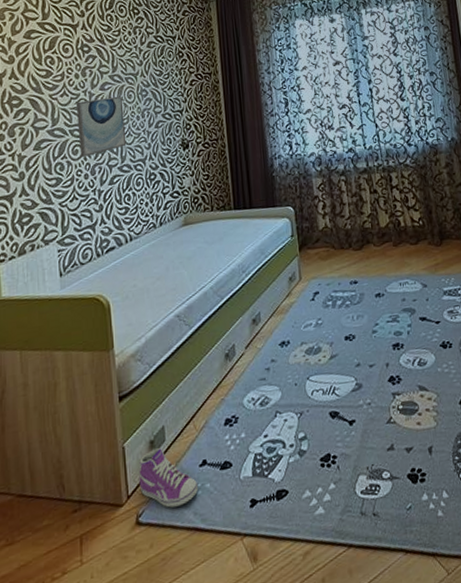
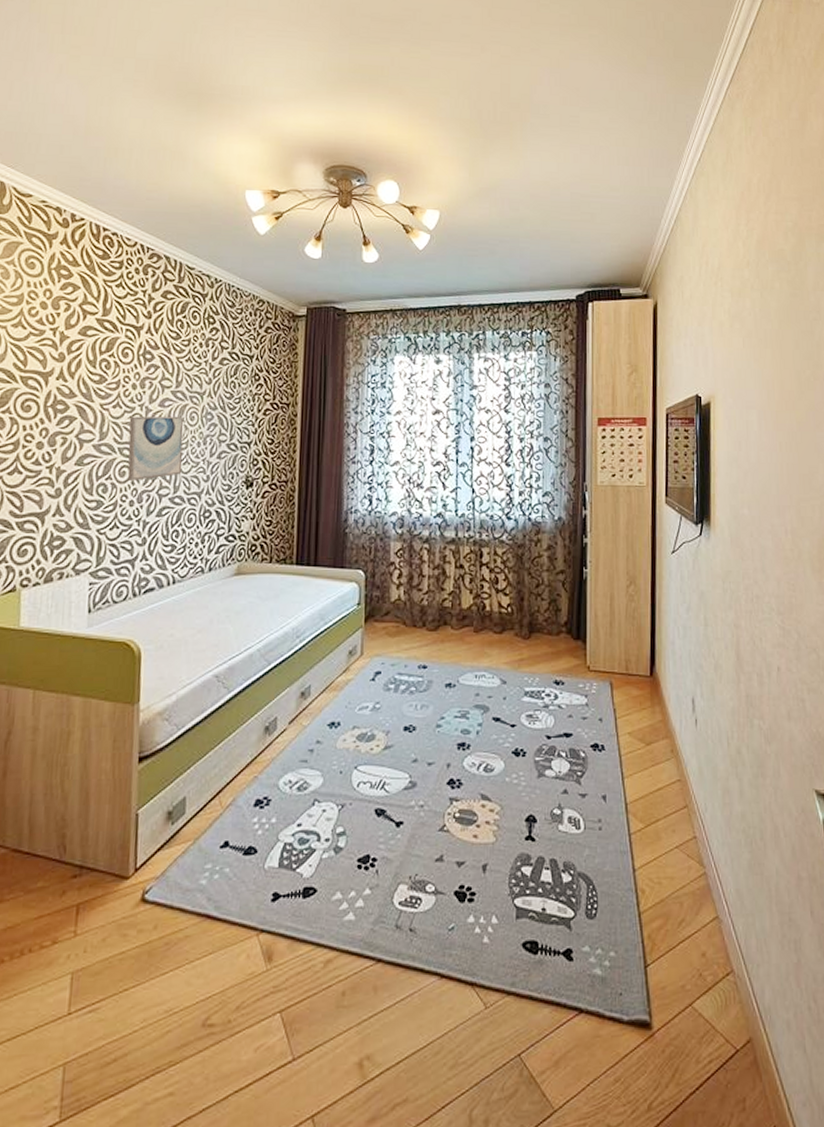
sneaker: present [139,448,198,508] -> none [150,821,215,889]

